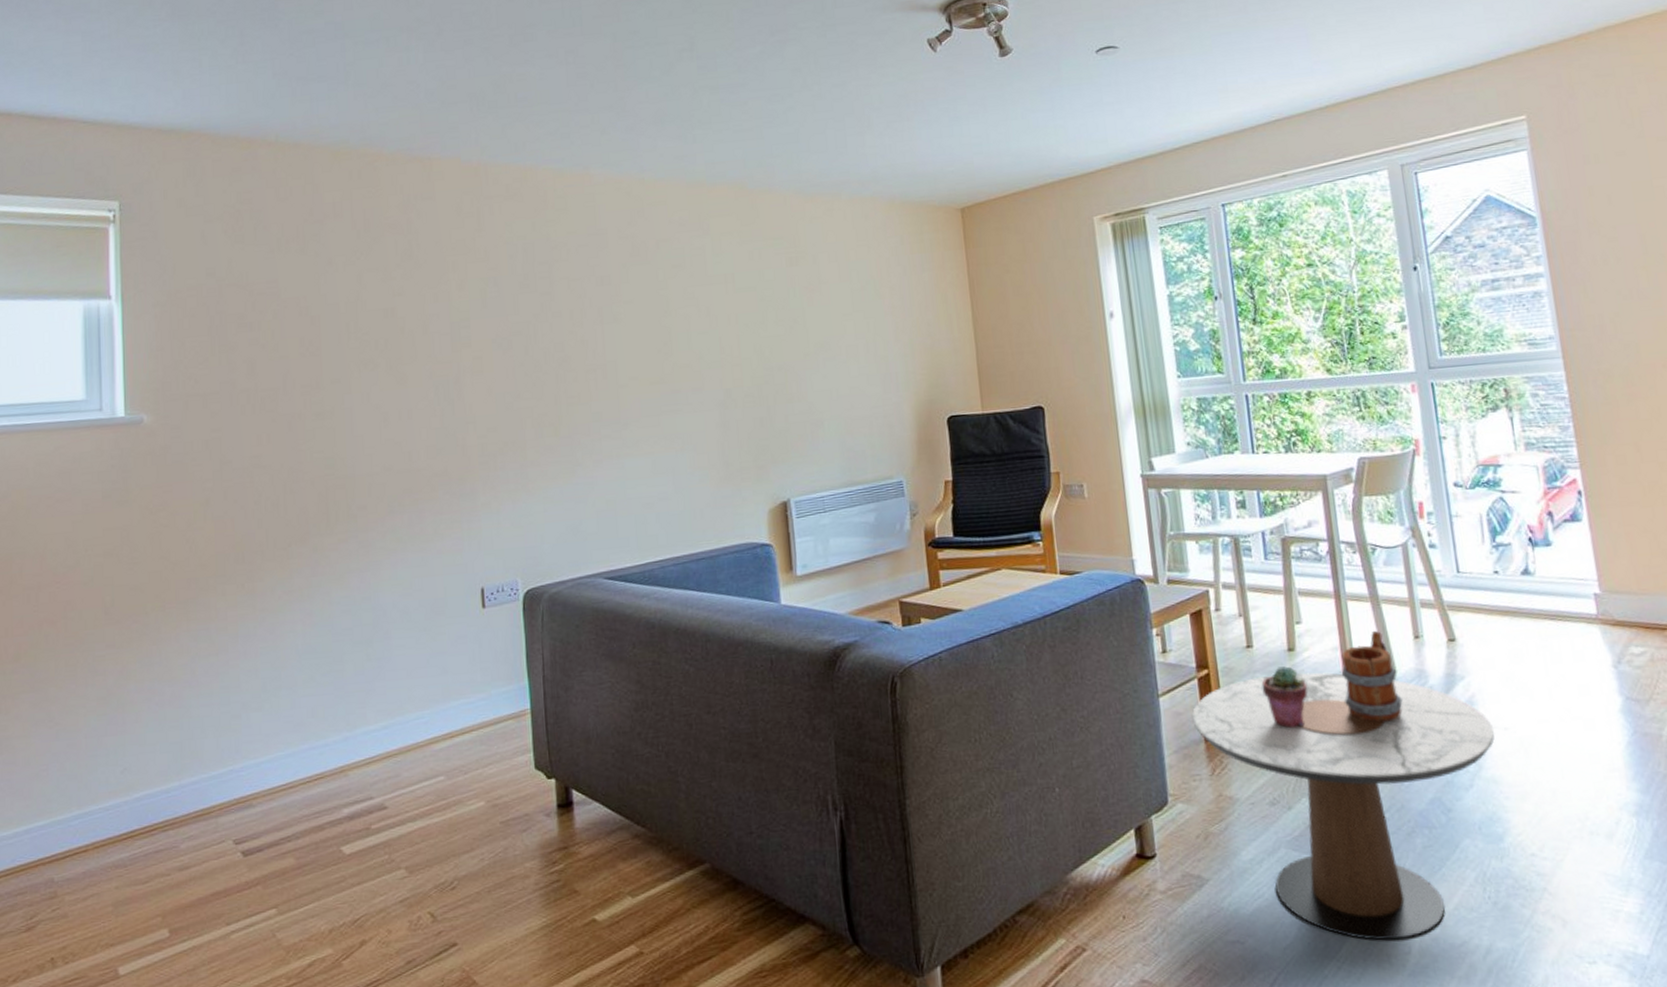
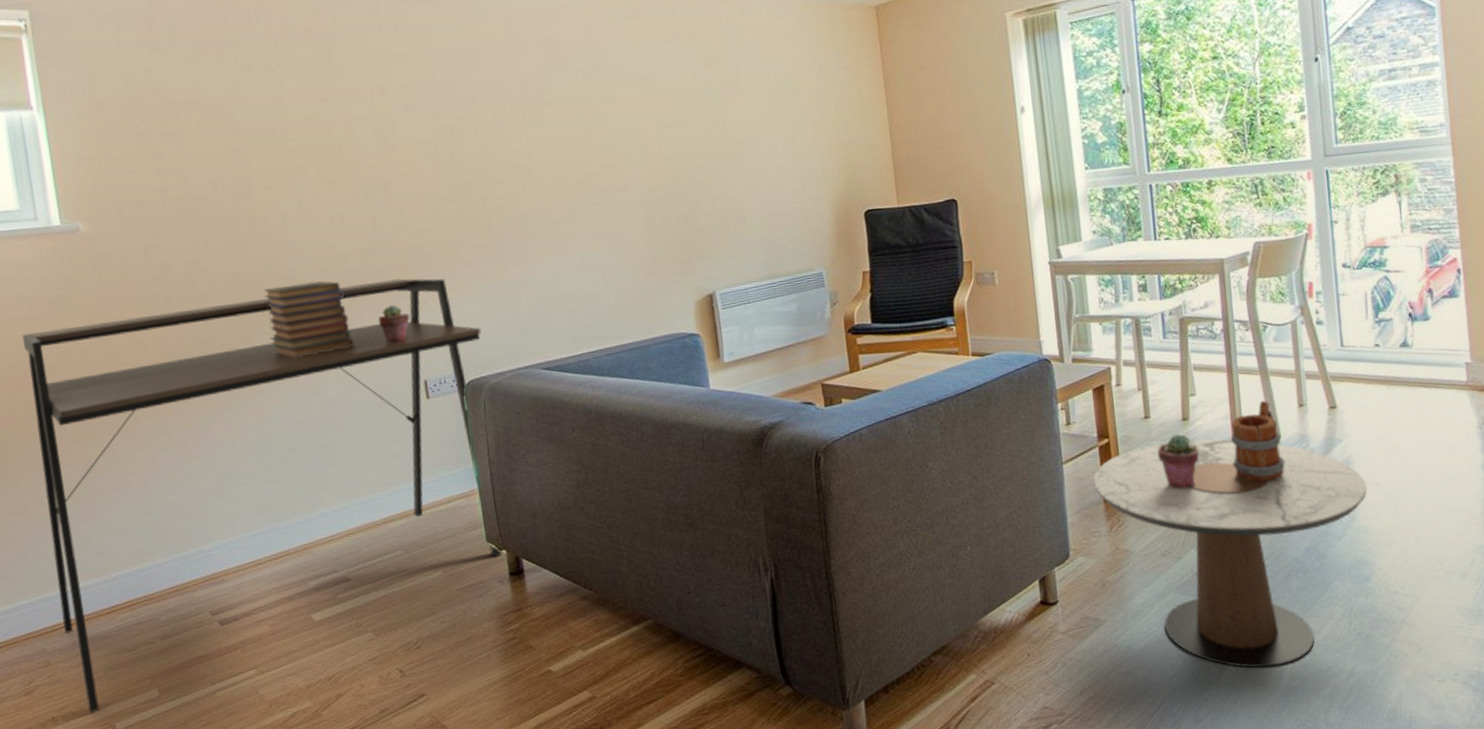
desk: none [72,479,550,954] -> present [22,278,502,713]
book stack: none [324,480,412,561] -> present [264,281,355,358]
potted succulent: none [439,506,471,547] -> present [378,305,410,343]

